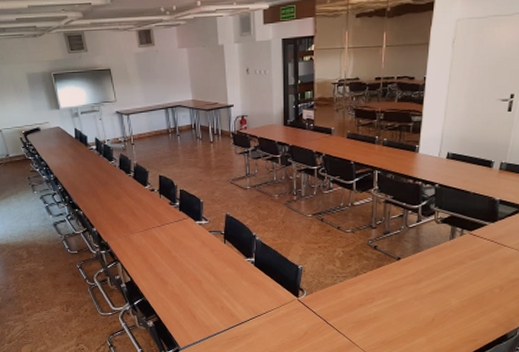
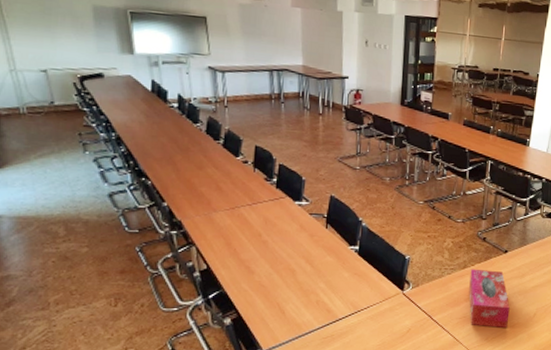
tissue box: none [362,276,406,333] -> present [469,269,510,329]

